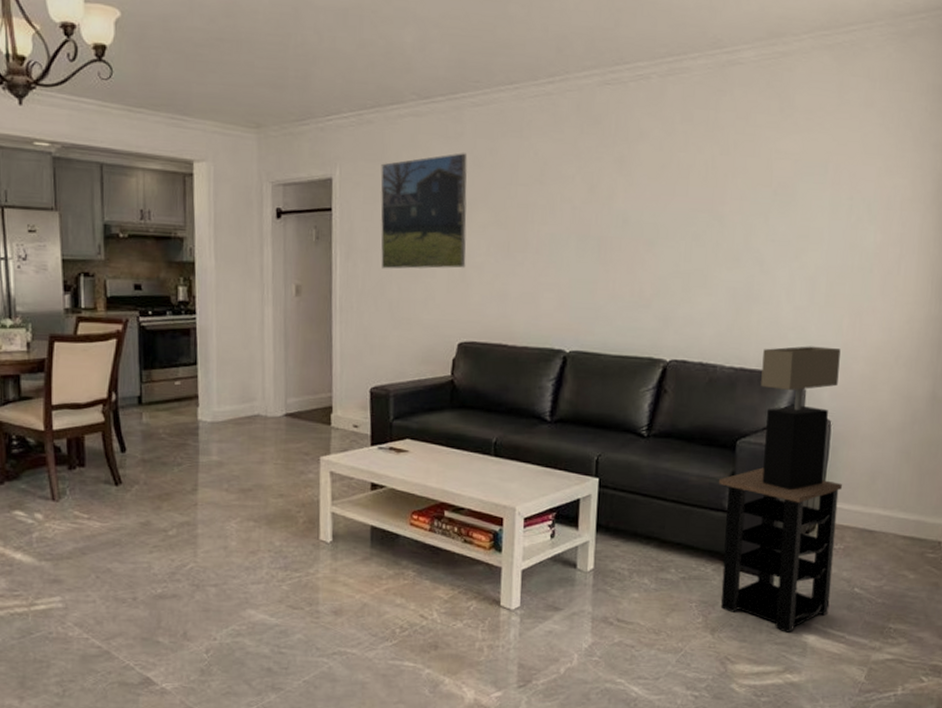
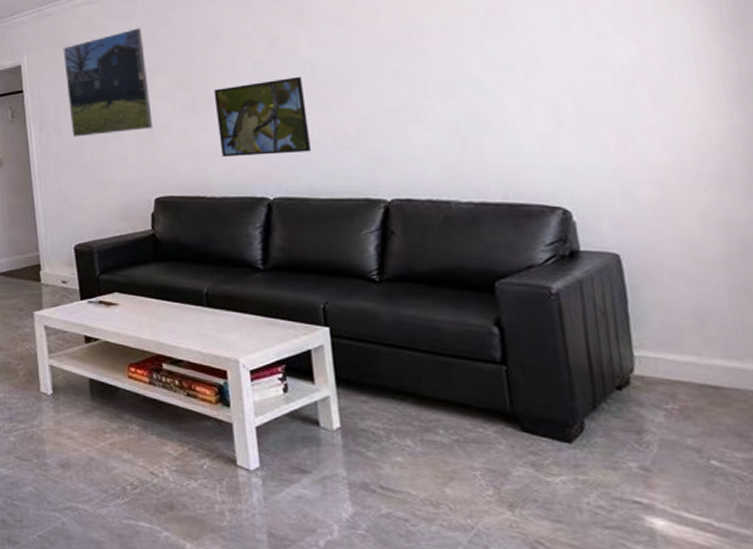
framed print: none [528,228,613,307] -> present [213,76,312,158]
side table: present [719,467,843,633] -> none [481,312,678,514]
table lamp: present [761,346,841,491] -> none [507,172,628,338]

